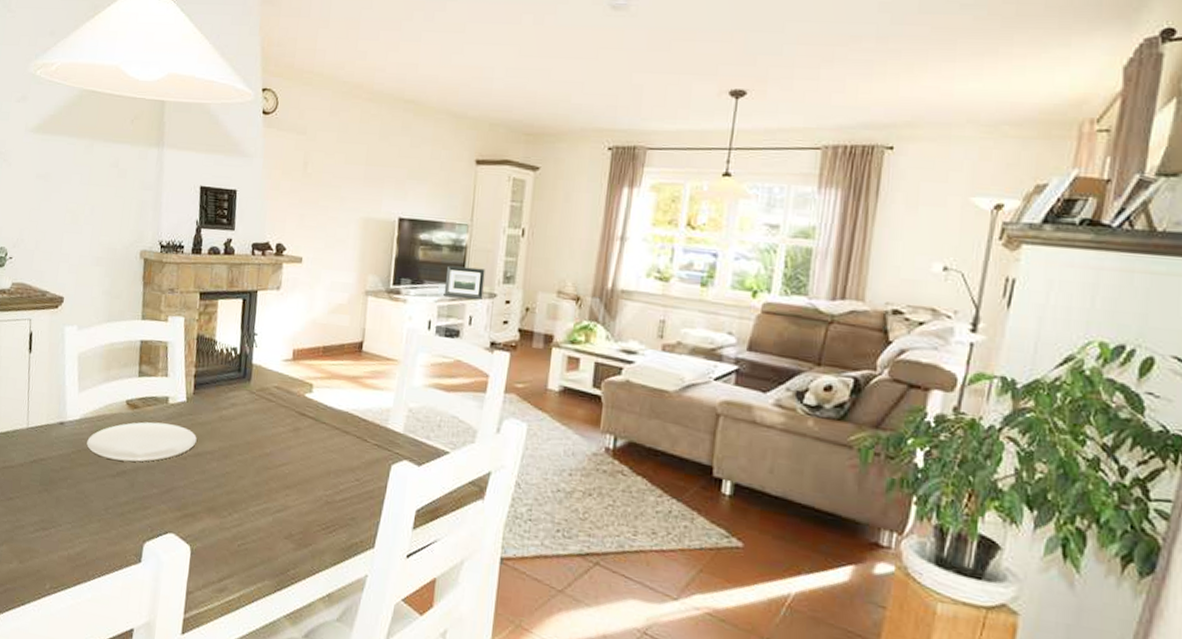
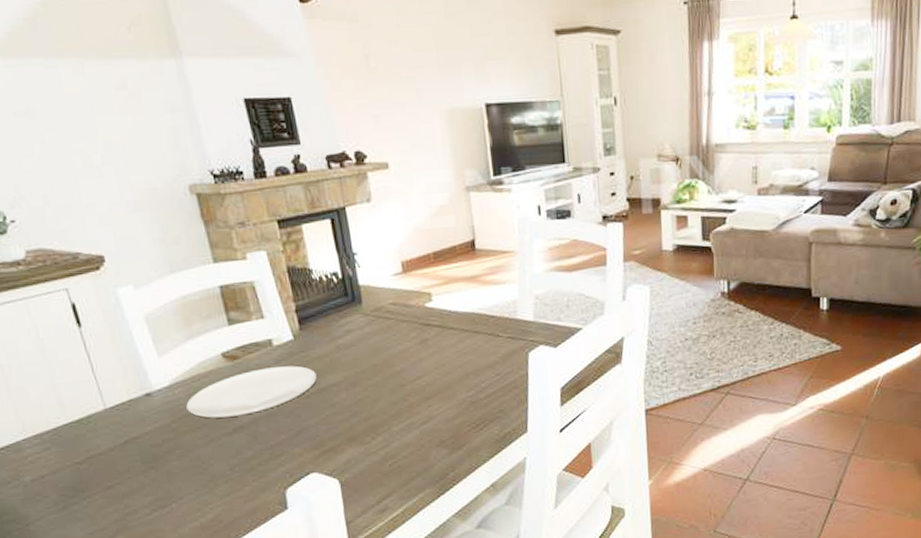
picture frame: present [443,265,486,299] -> none [545,144,587,179]

